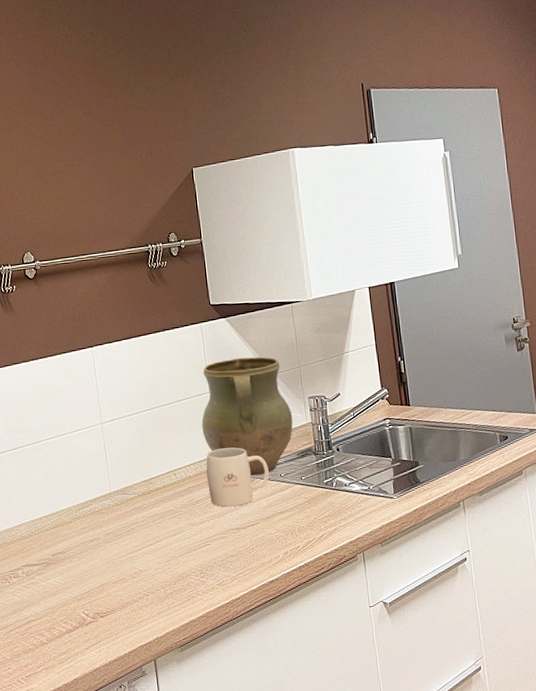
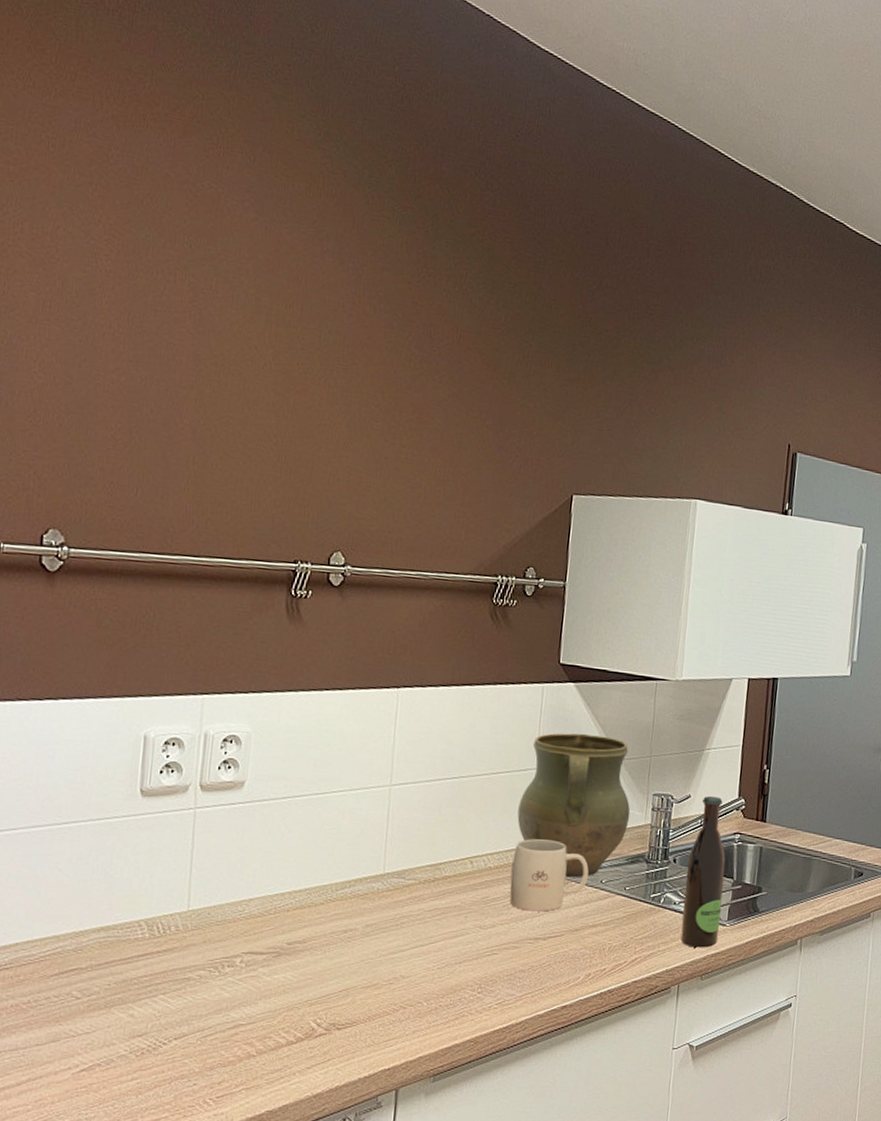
bottle: none [349,390,390,520] -> present [680,795,726,948]

